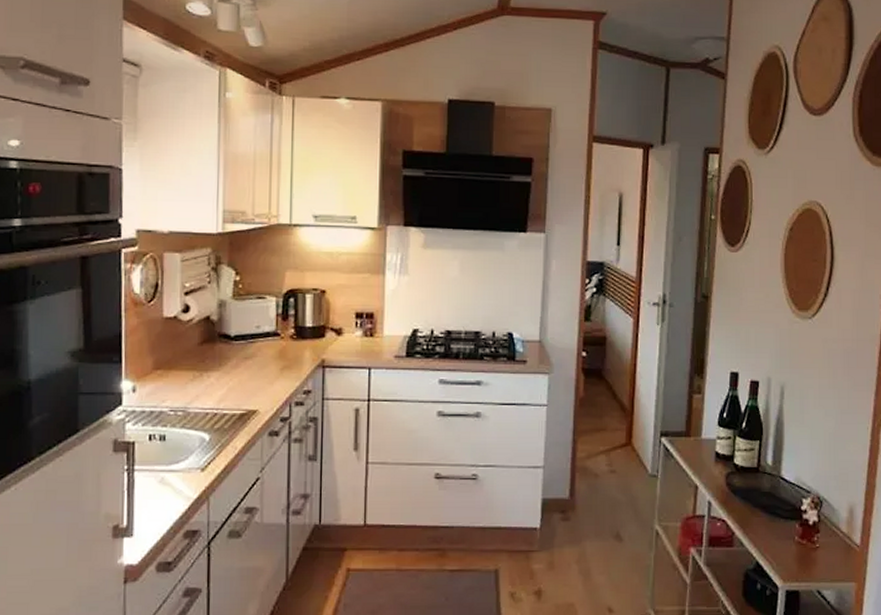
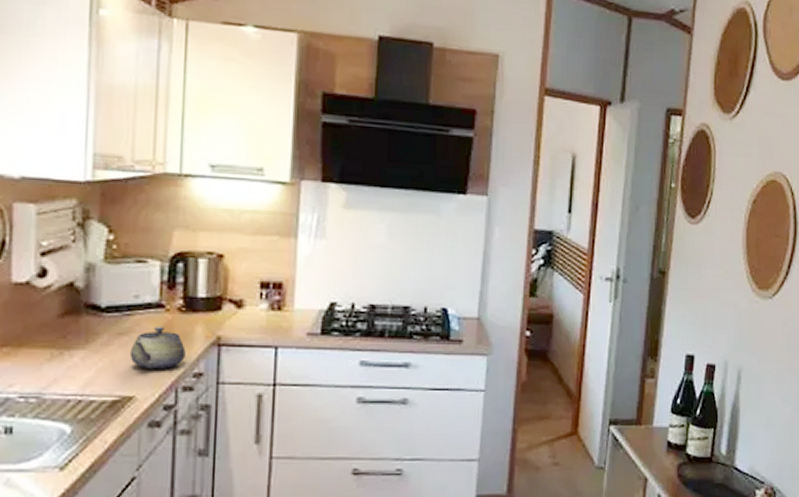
teapot: none [253,352,297,387] -> present [129,327,186,369]

